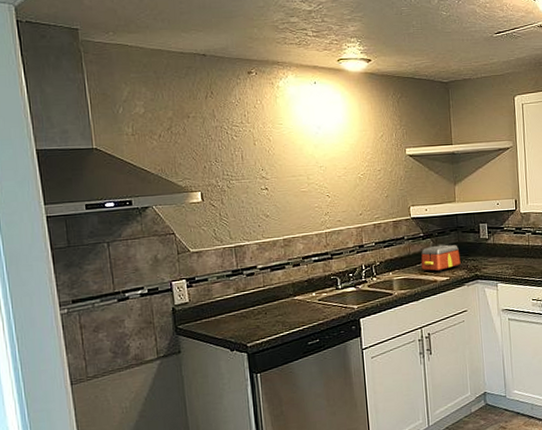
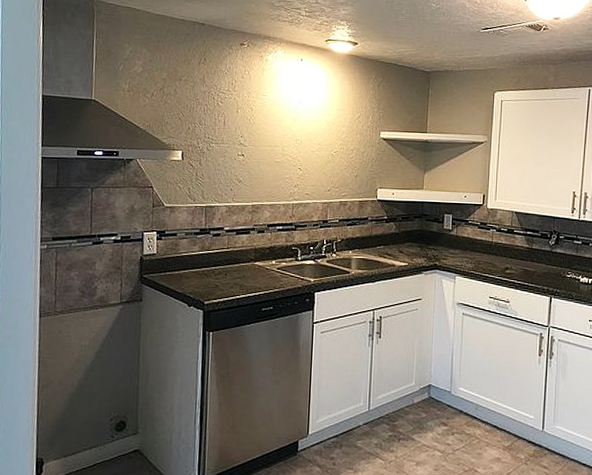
toaster: present [420,244,461,273] -> none [381,230,421,257]

